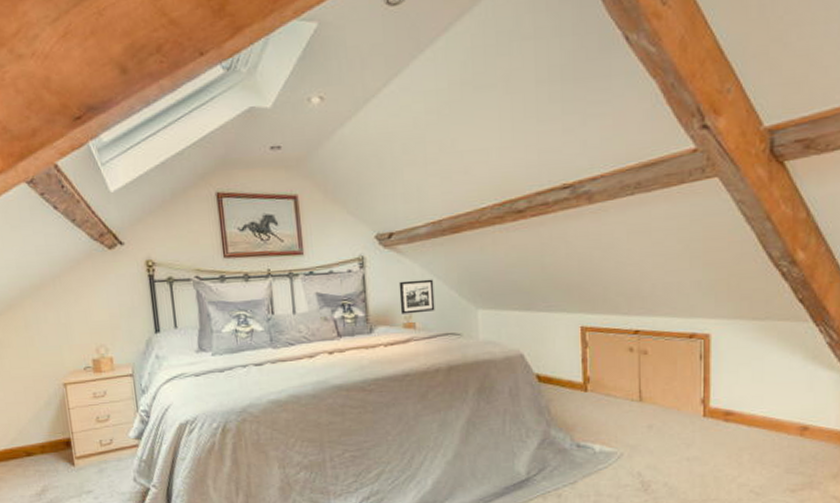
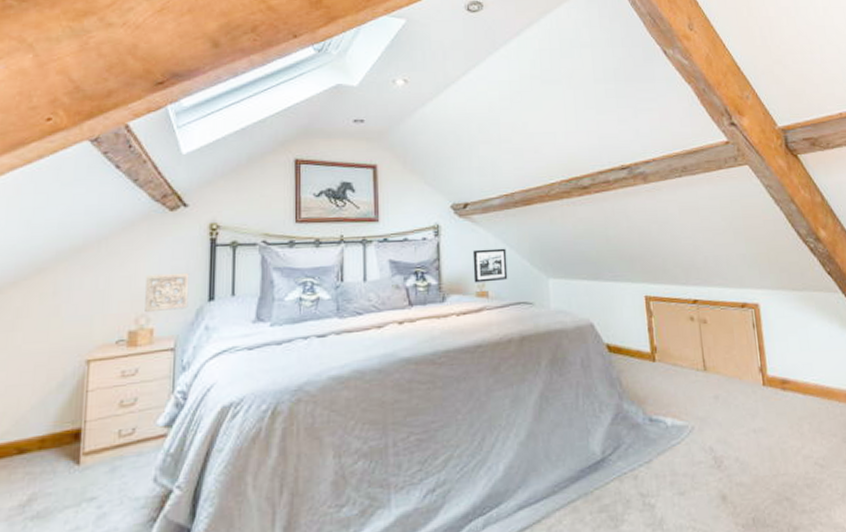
wall ornament: none [99,307,139,344] -> present [145,272,190,313]

